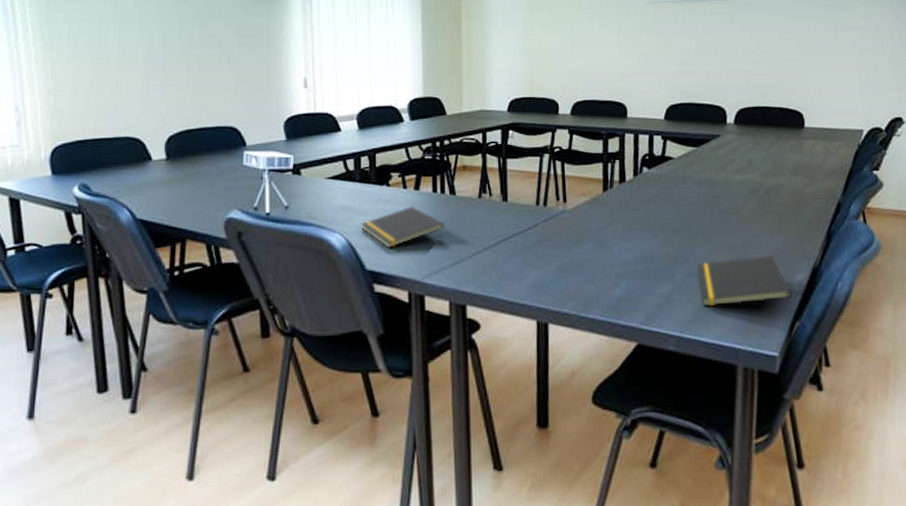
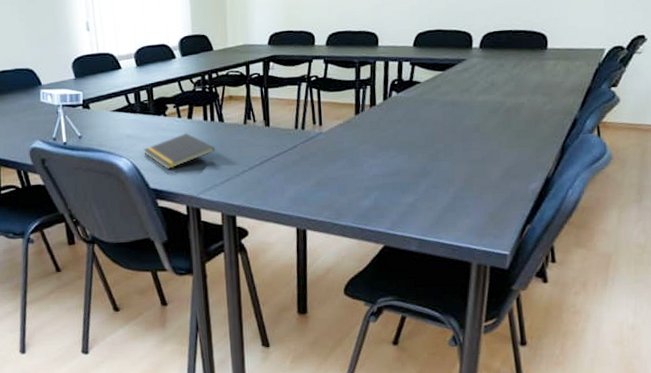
notepad: present [697,255,792,307] -> none [439,168,525,214]

